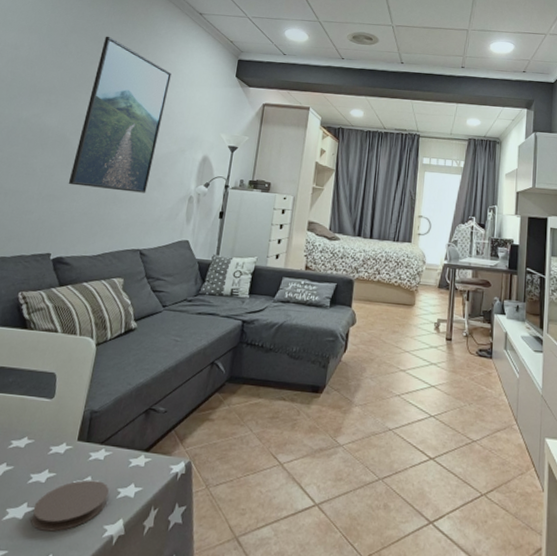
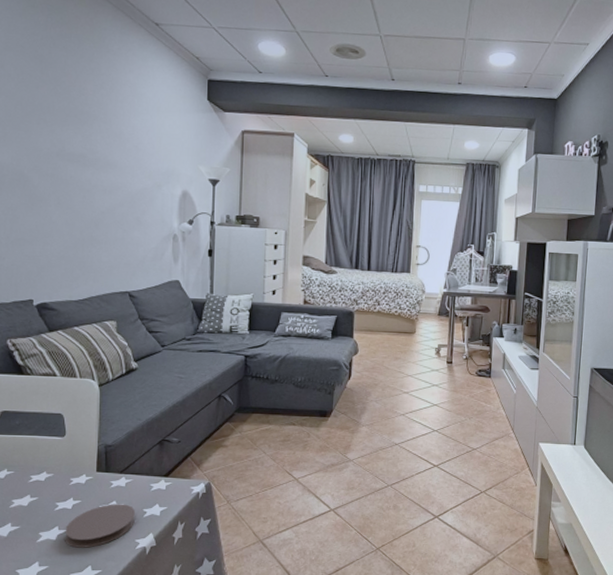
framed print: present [68,36,172,193] -> none [37,53,133,233]

